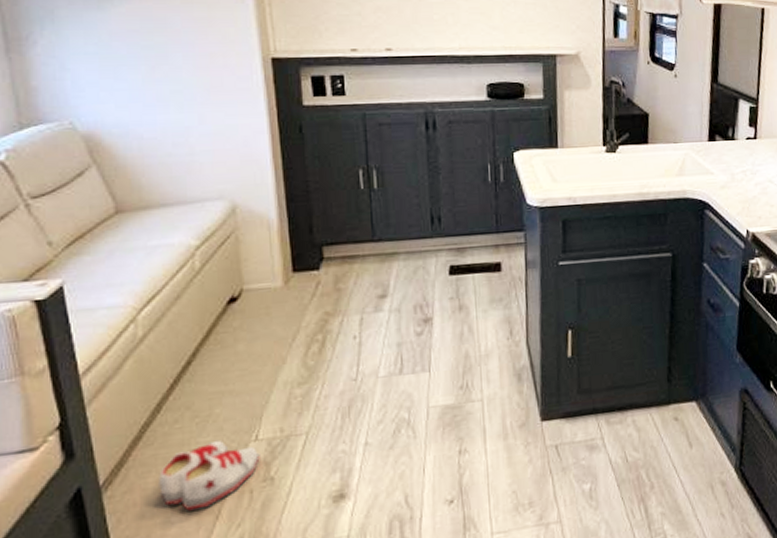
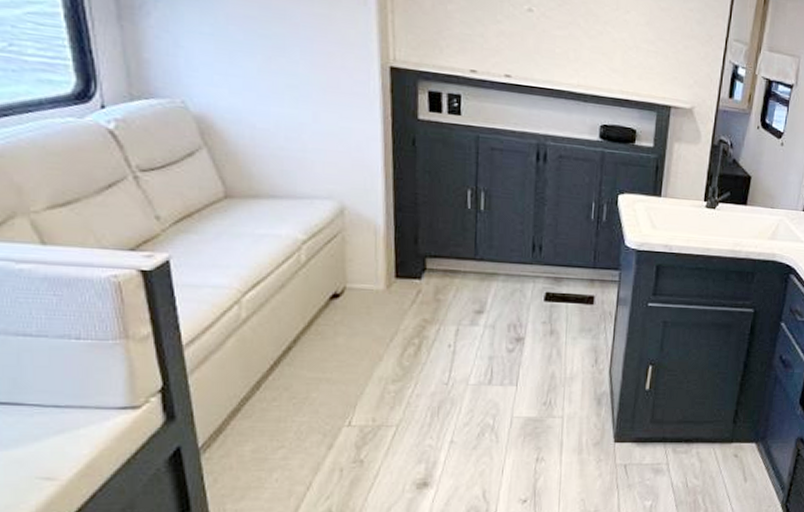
shoe: present [159,440,260,511] -> none [255,421,352,480]

